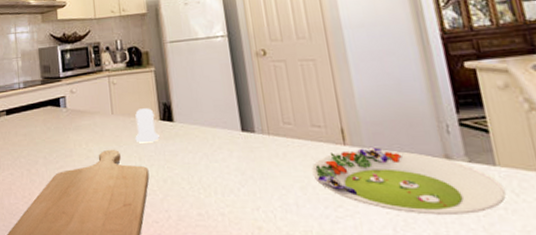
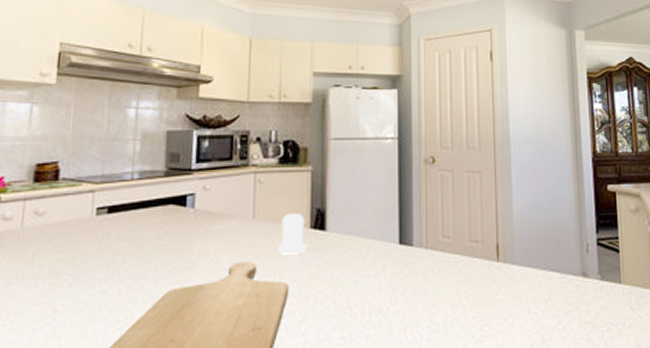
salad plate: present [312,146,507,215] -> none [464,263,626,332]

